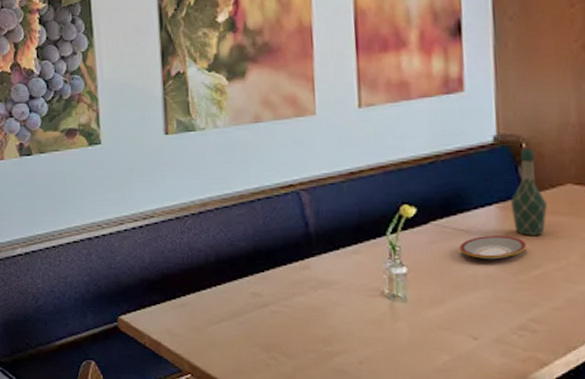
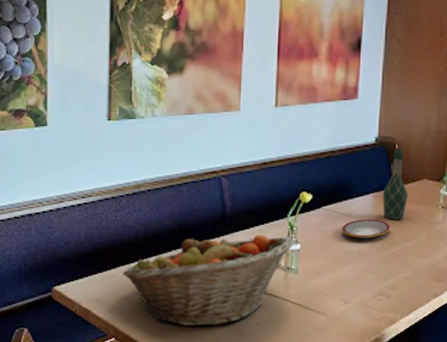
fruit basket: none [194,256,397,364] -> present [122,234,293,326]

